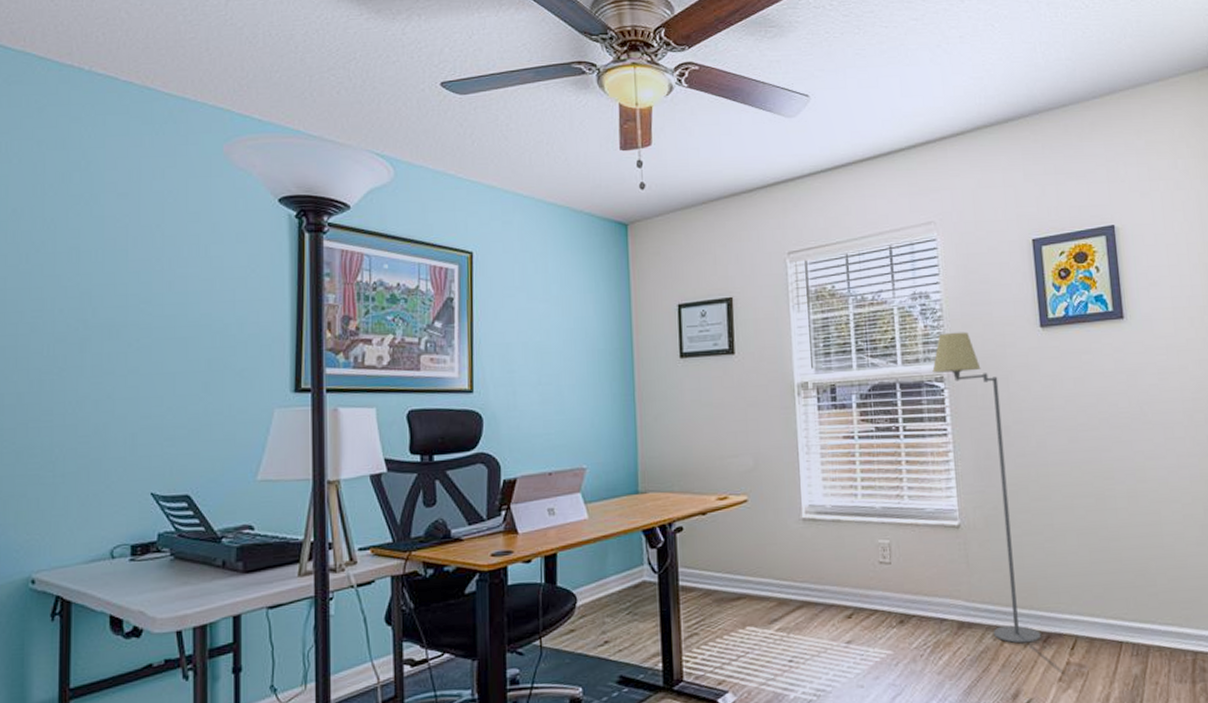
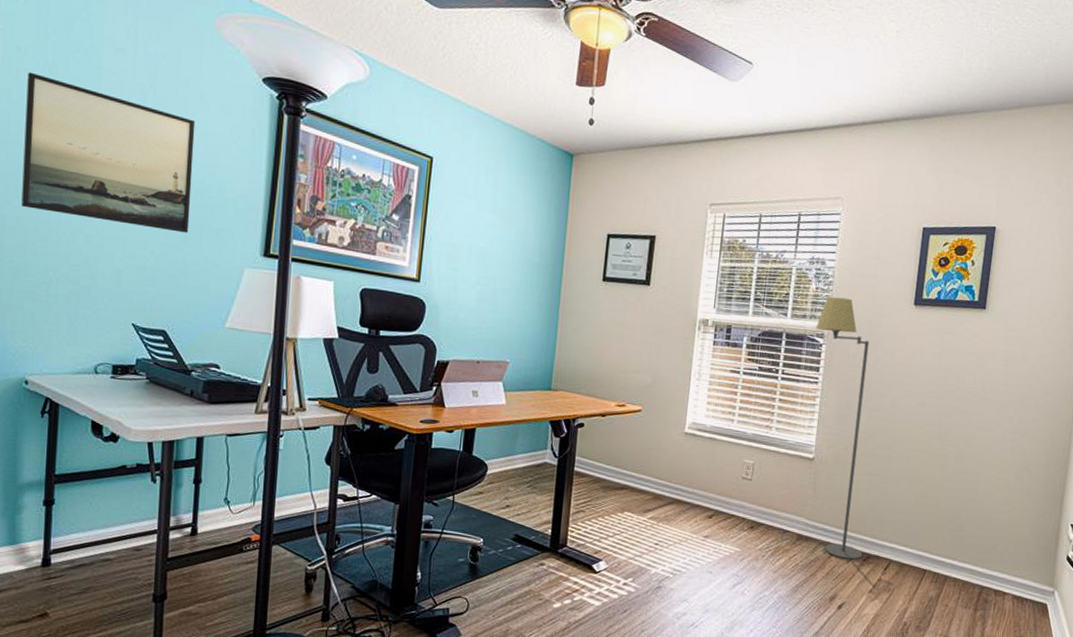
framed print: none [22,233,209,381] -> present [21,72,196,233]

